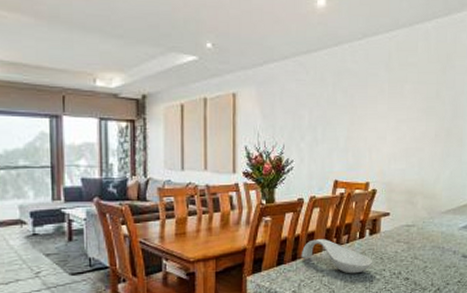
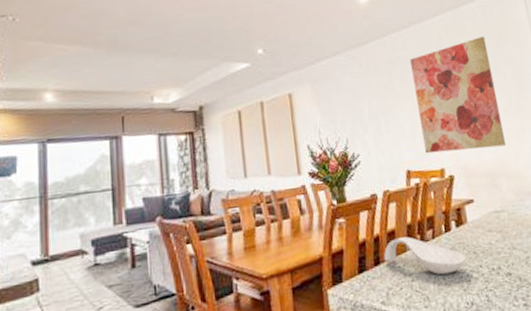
wall art: none [355,58,433,168] -> present [410,36,506,154]

